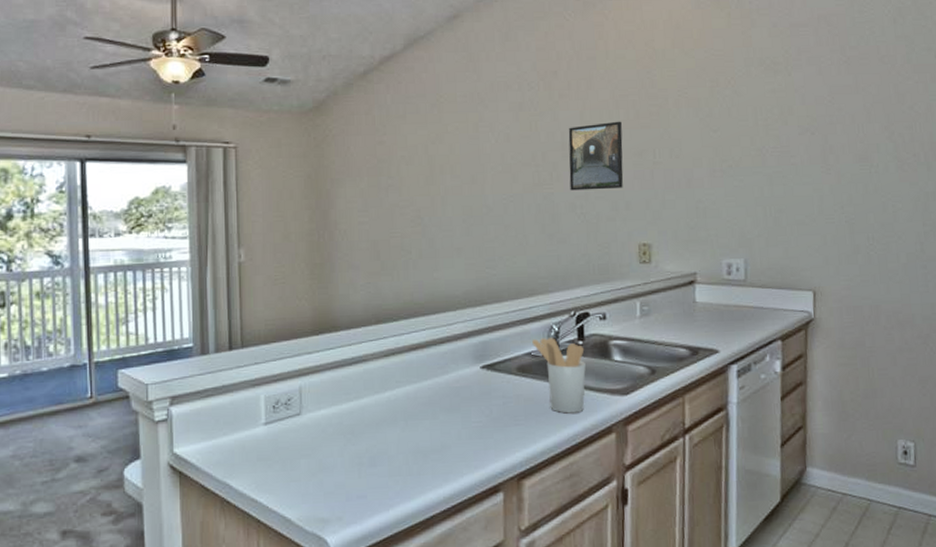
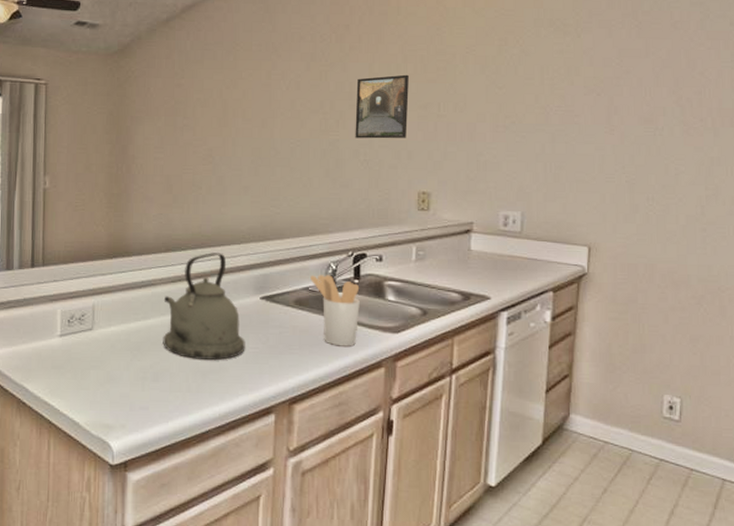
kettle: none [377,321,468,439] -> present [163,253,245,361]

